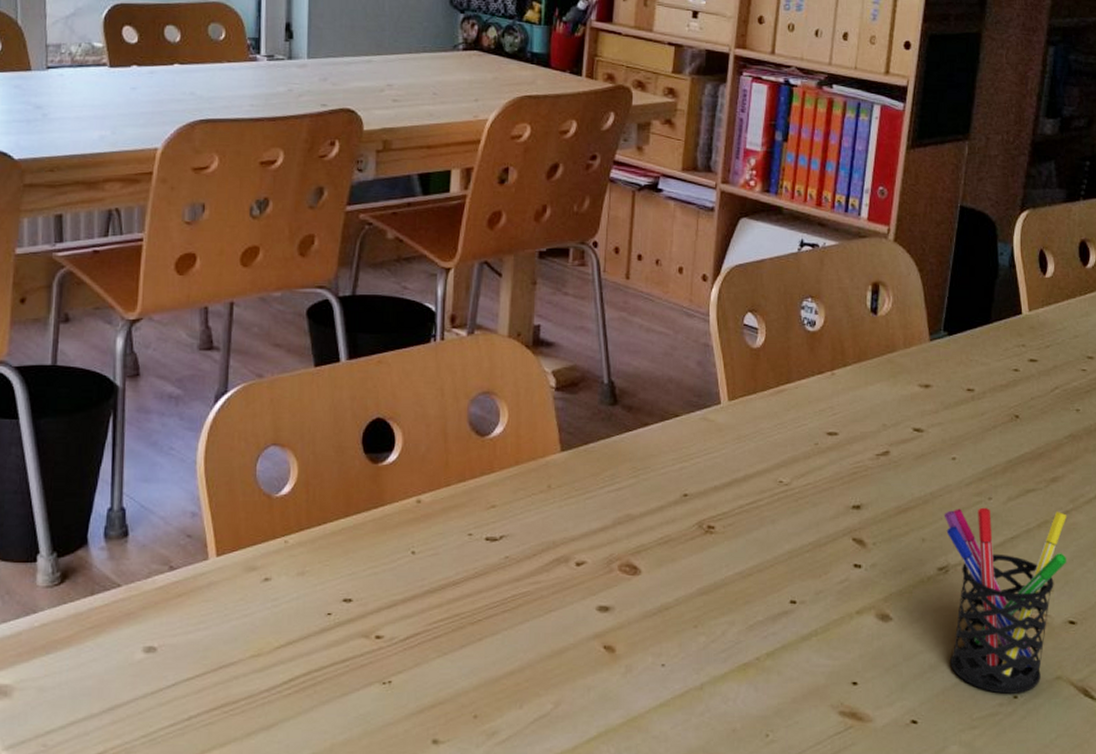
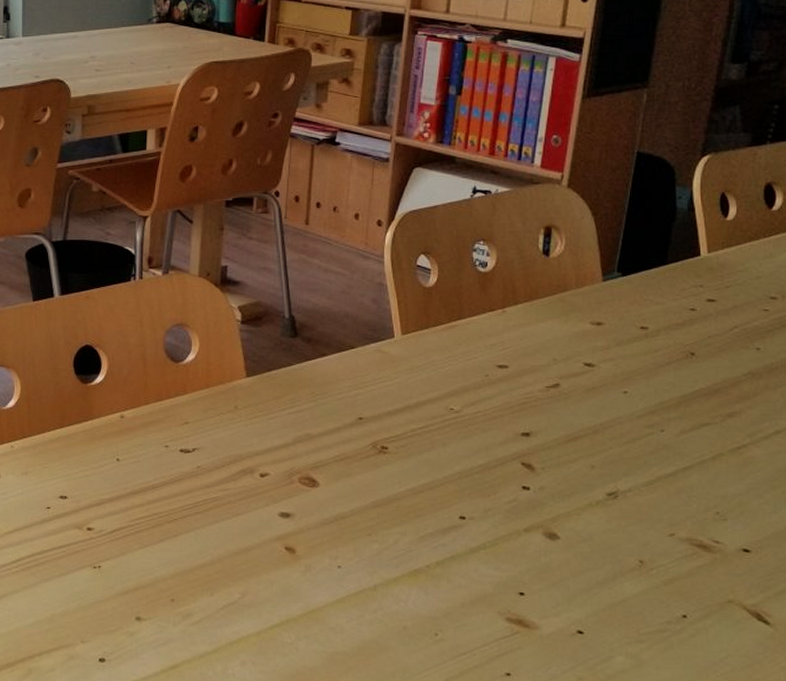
pen holder: present [943,507,1068,694] -> none [614,438,744,613]

